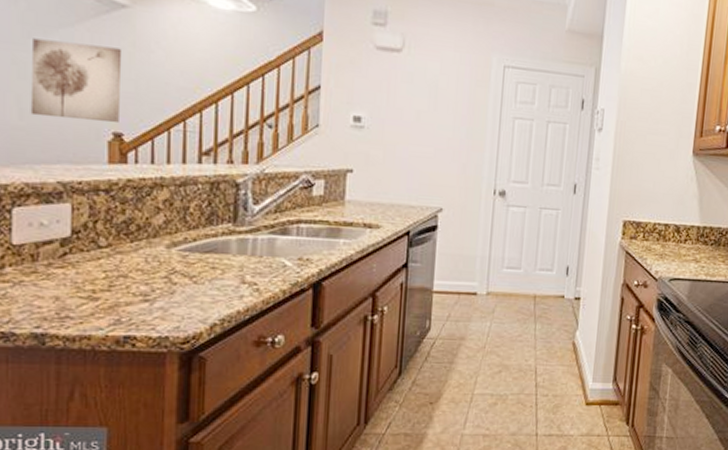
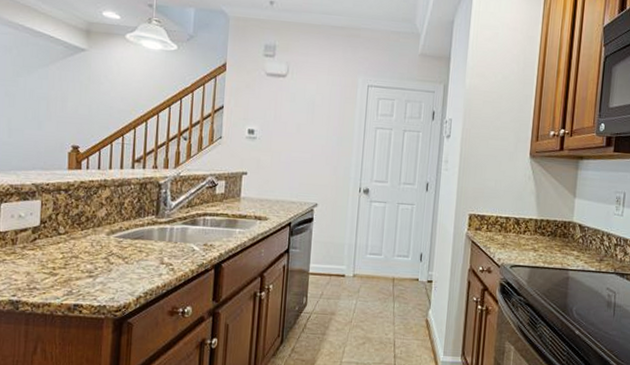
wall art: present [30,38,123,124] -> none [16,76,81,139]

